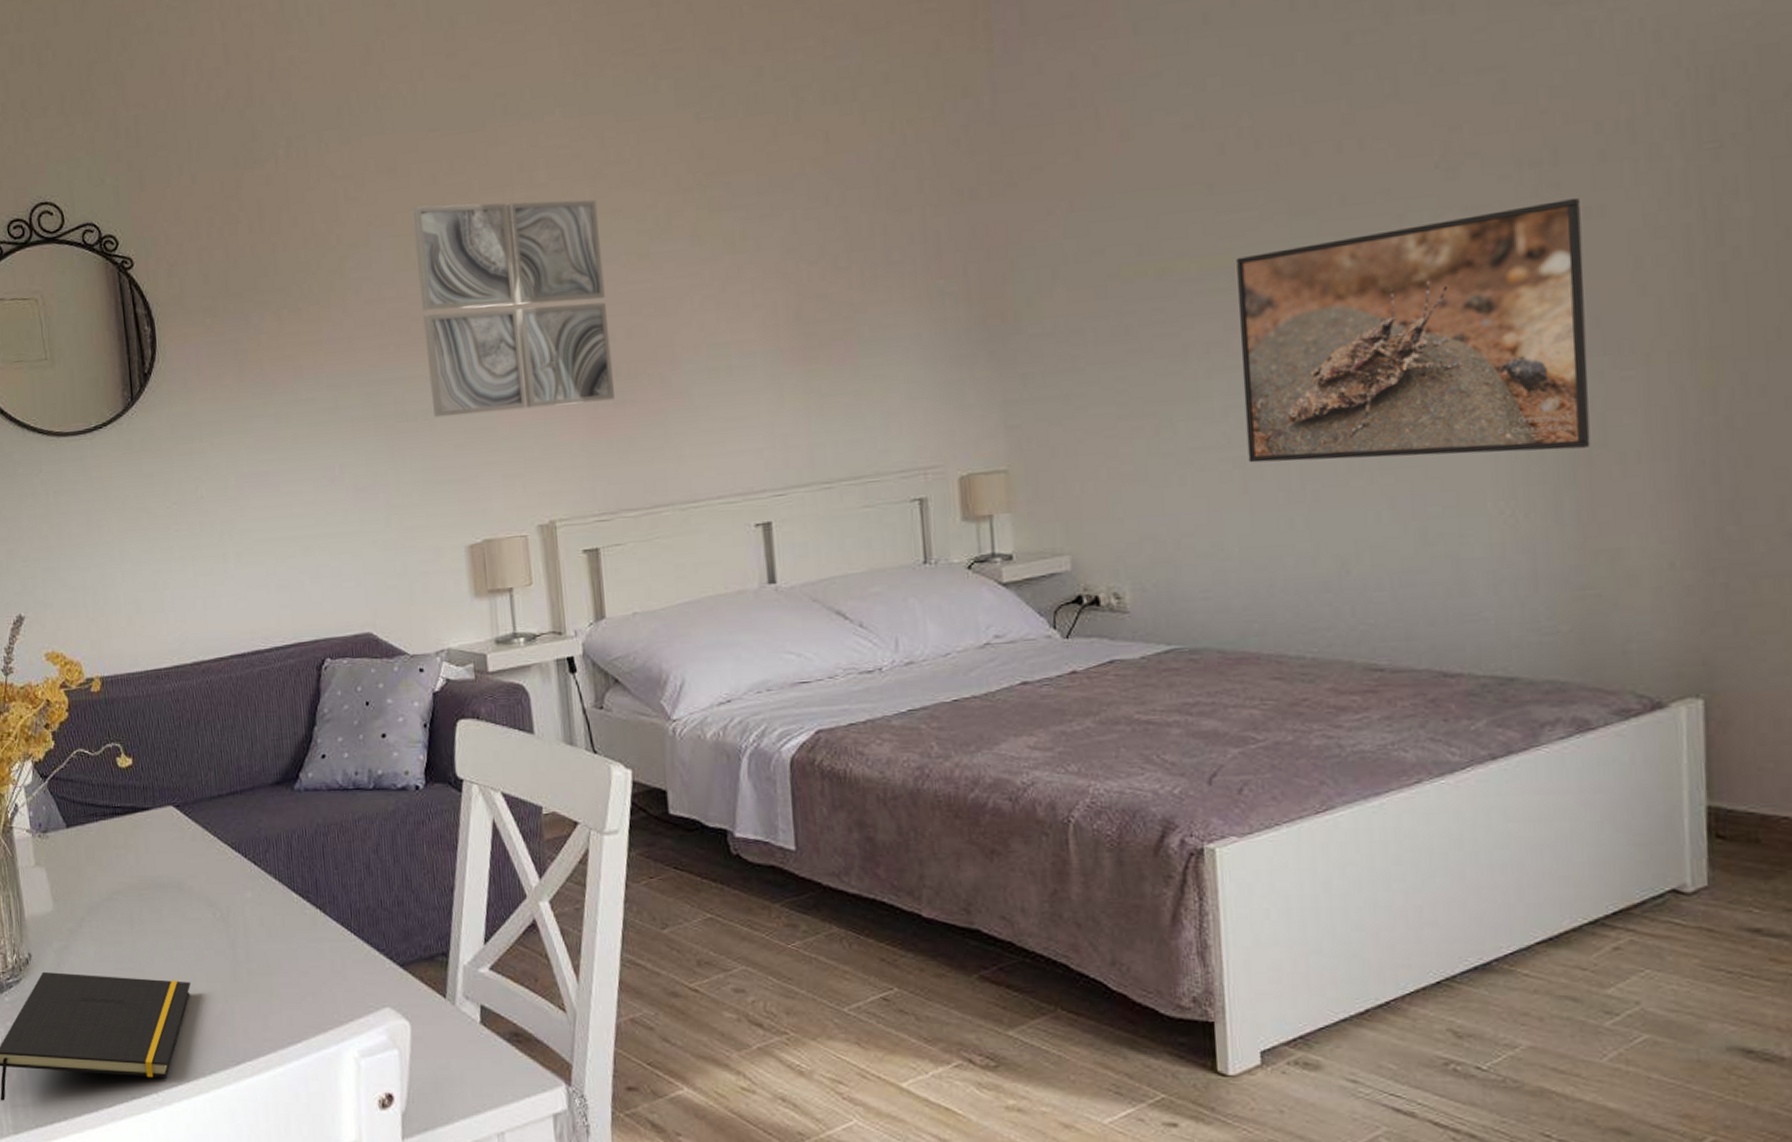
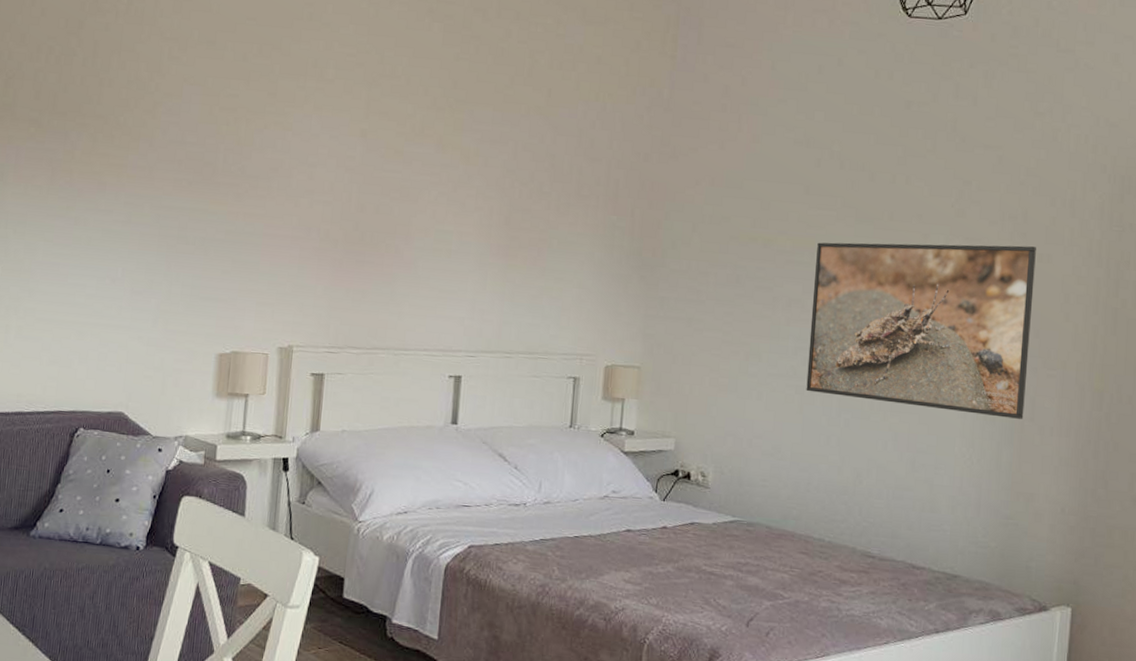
wall art: present [412,199,614,418] -> none [209,75,369,259]

